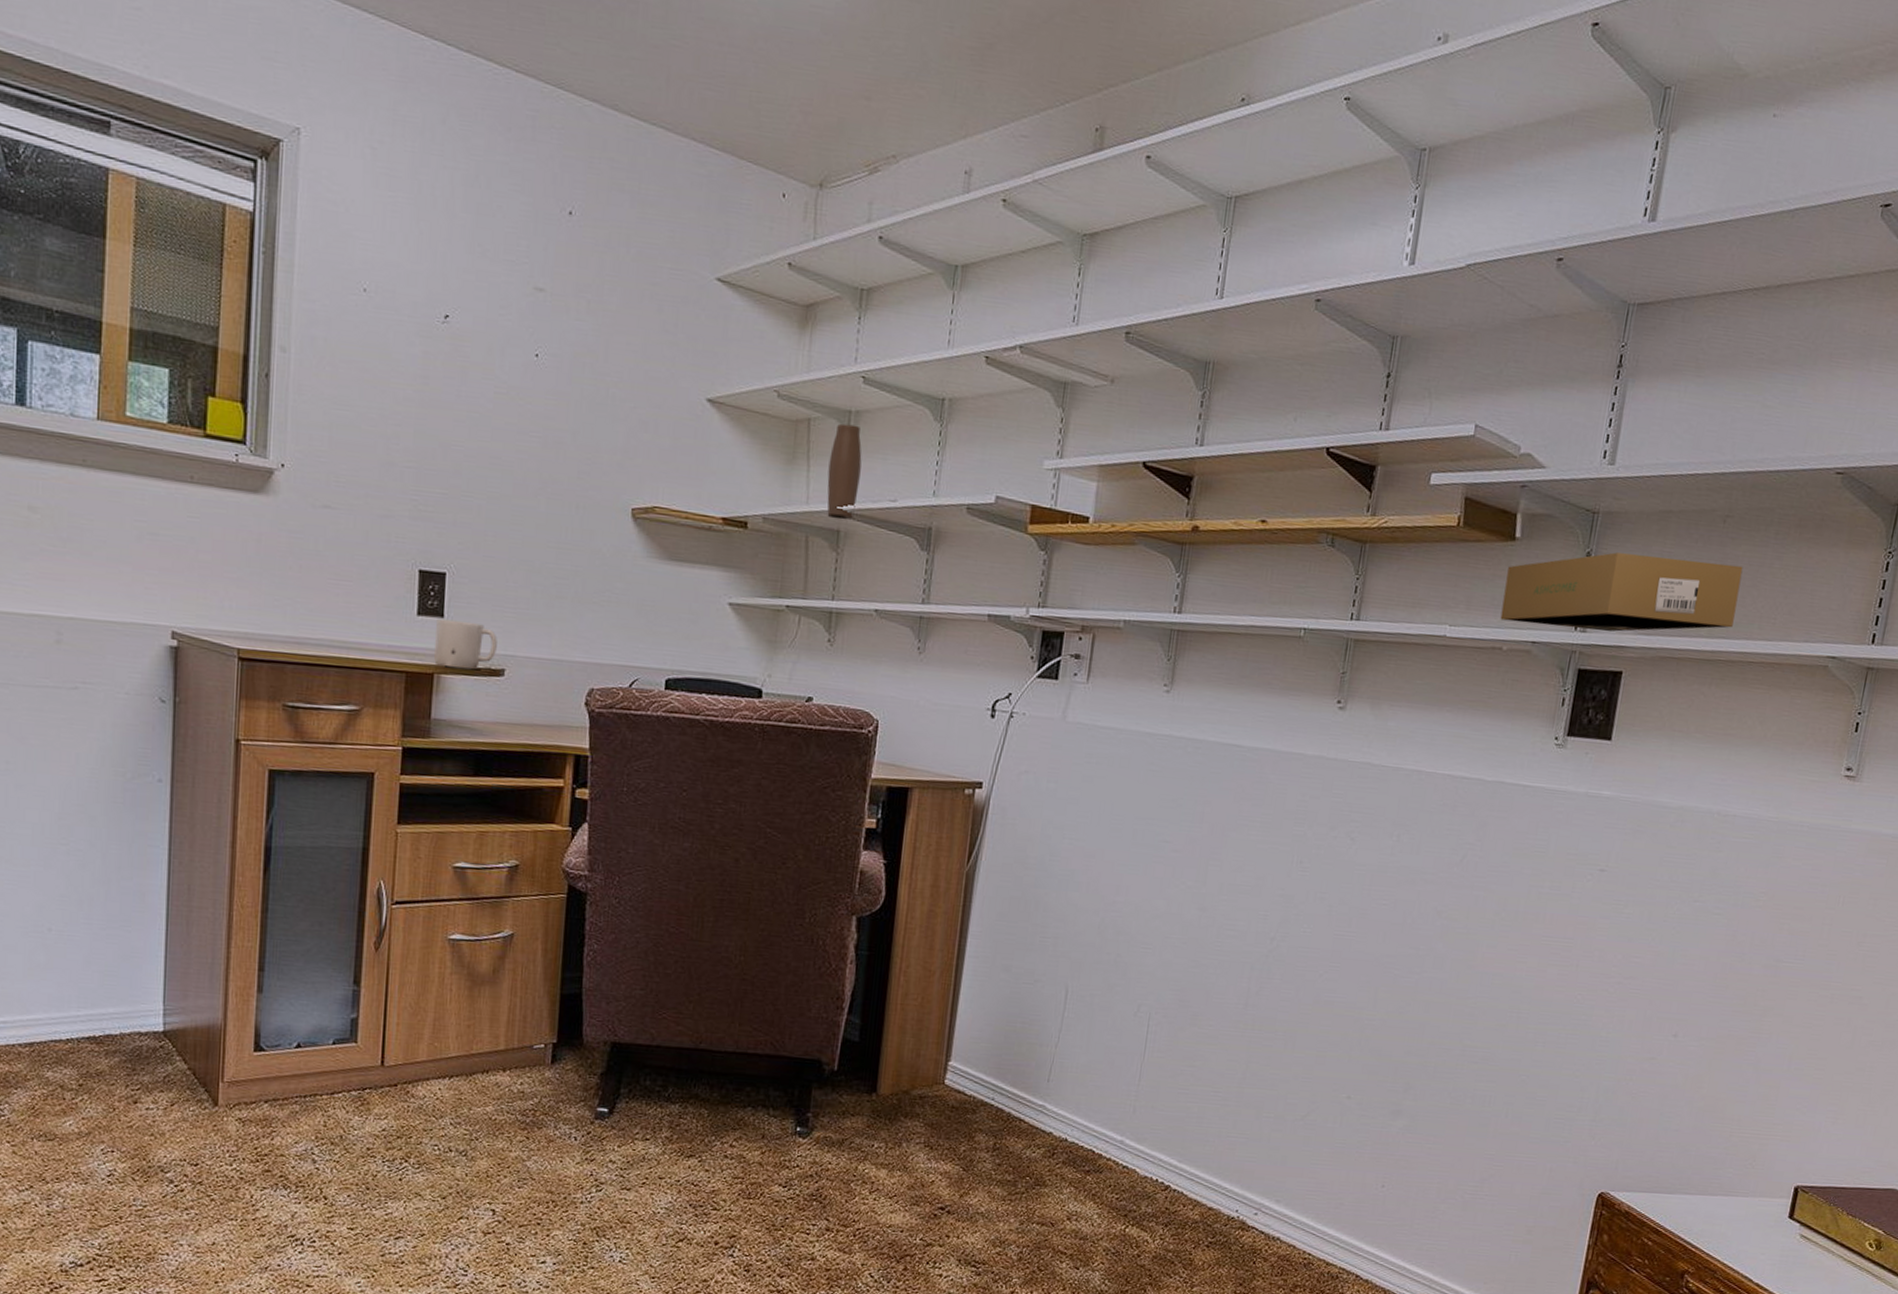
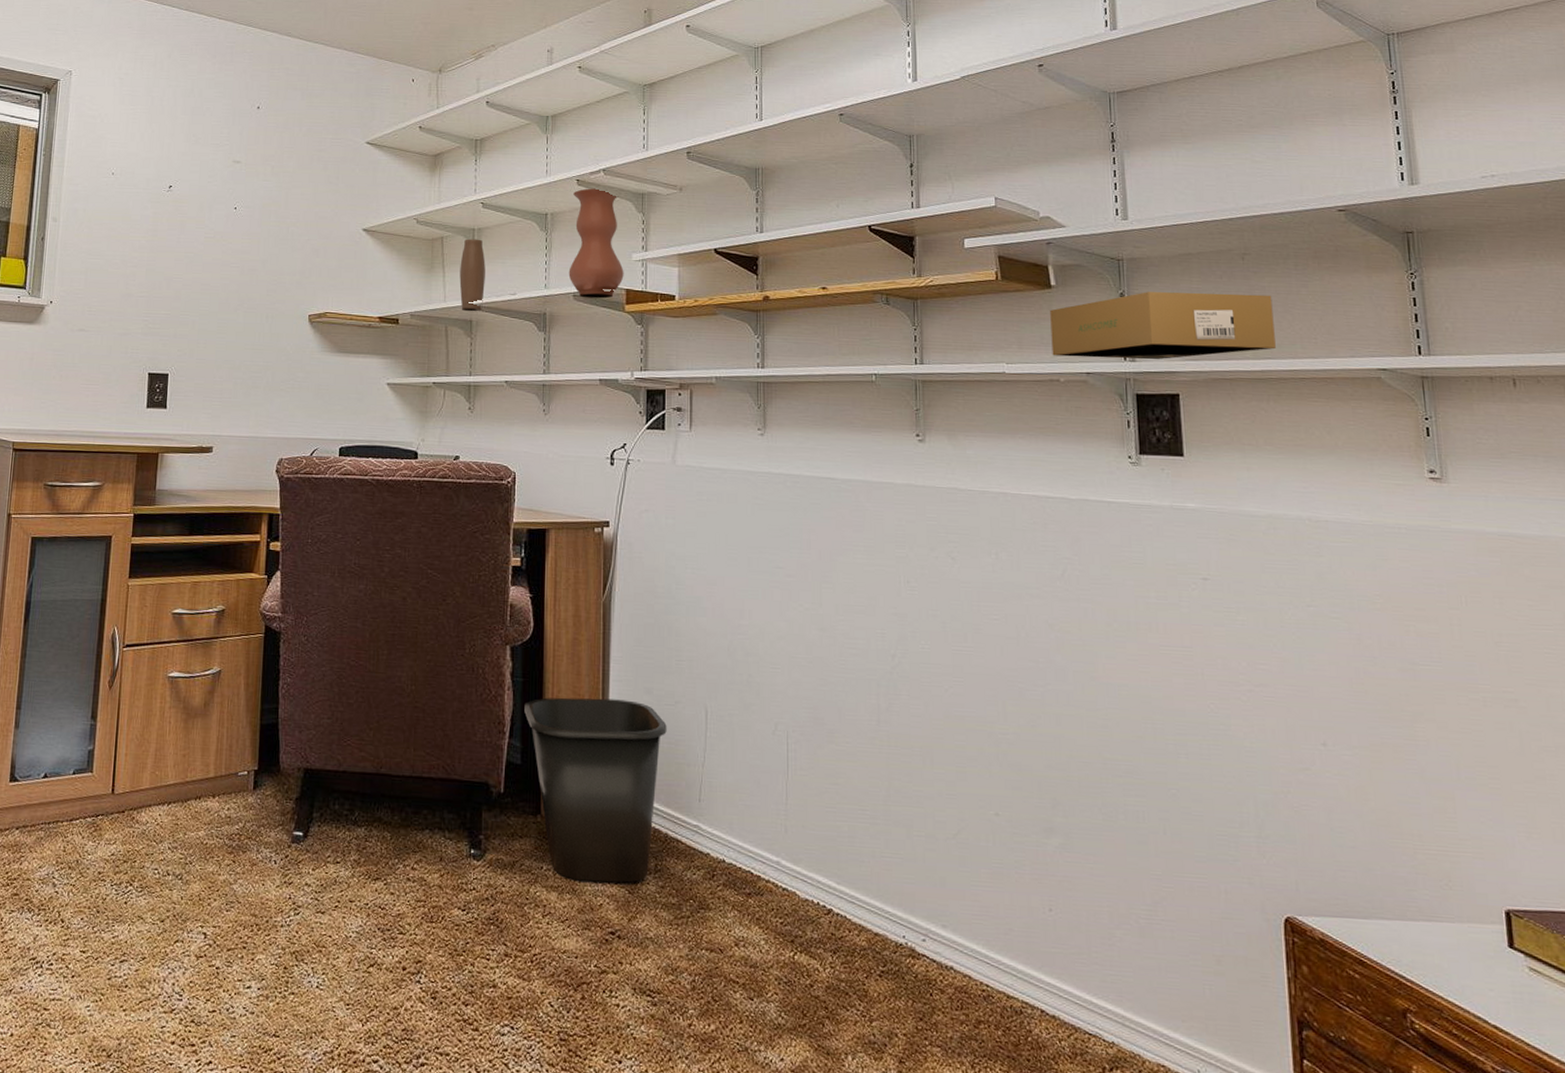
mug: present [434,618,497,670] -> none [159,409,207,449]
waste bin: none [867,972,1023,1161] -> present [524,697,667,883]
vase: none [963,369,1035,515] -> present [568,188,624,299]

